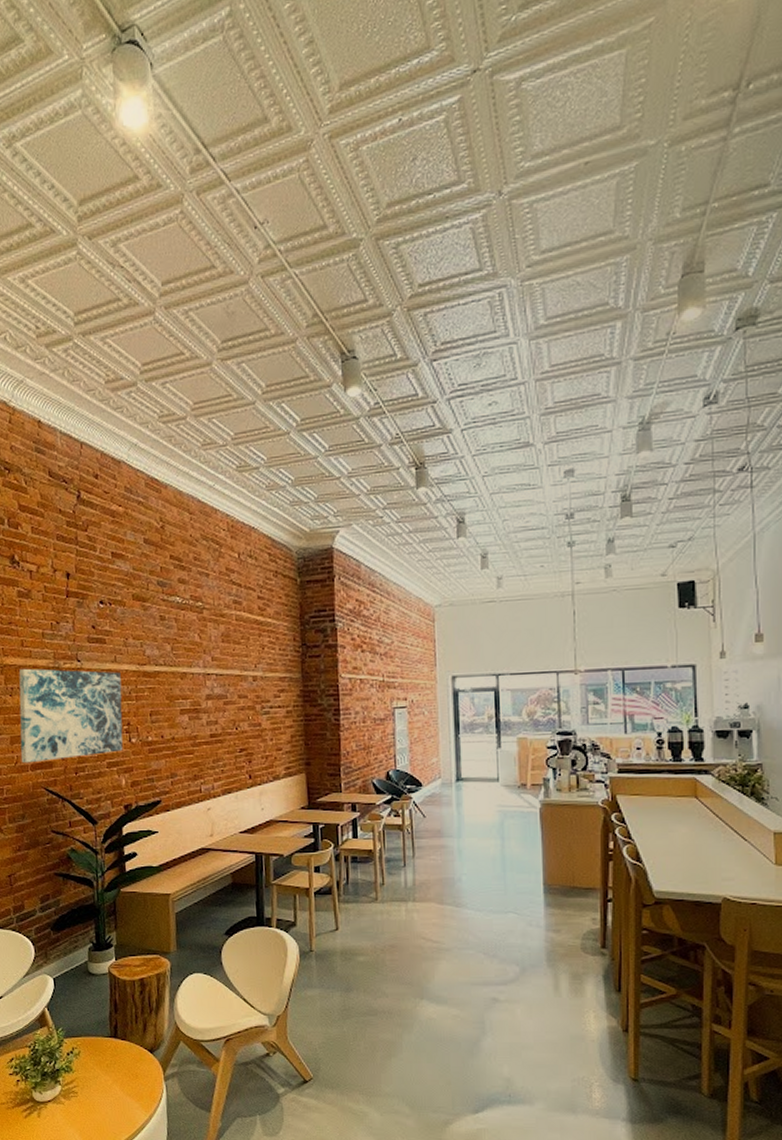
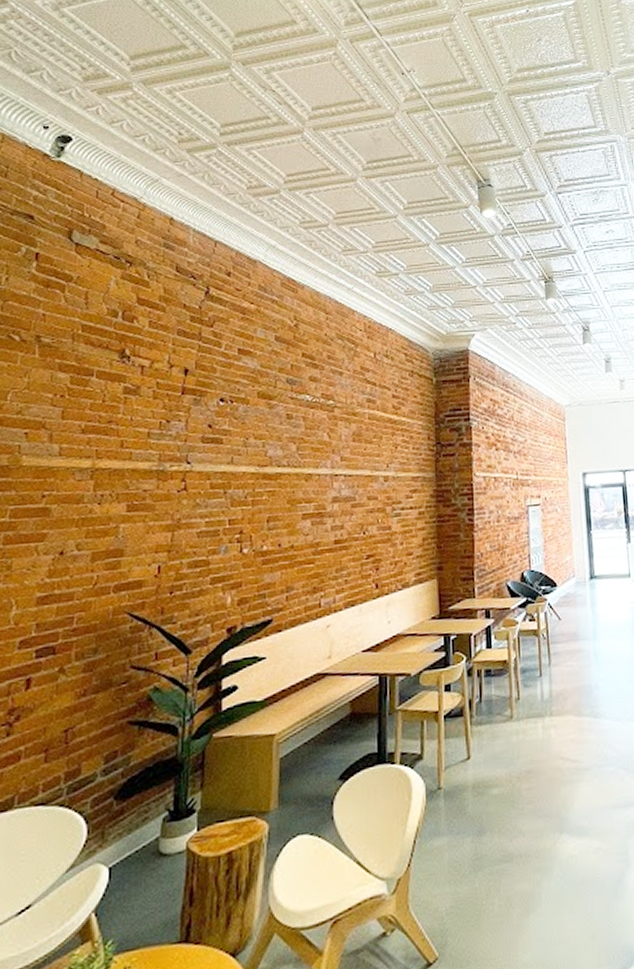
wall art: present [18,668,123,764] -> none [102,472,237,585]

